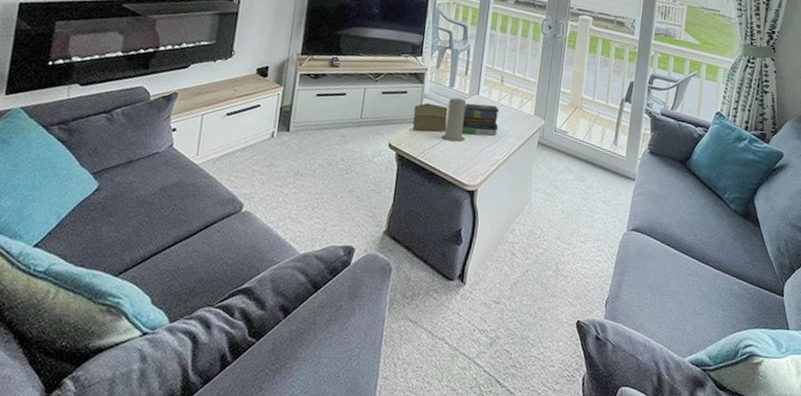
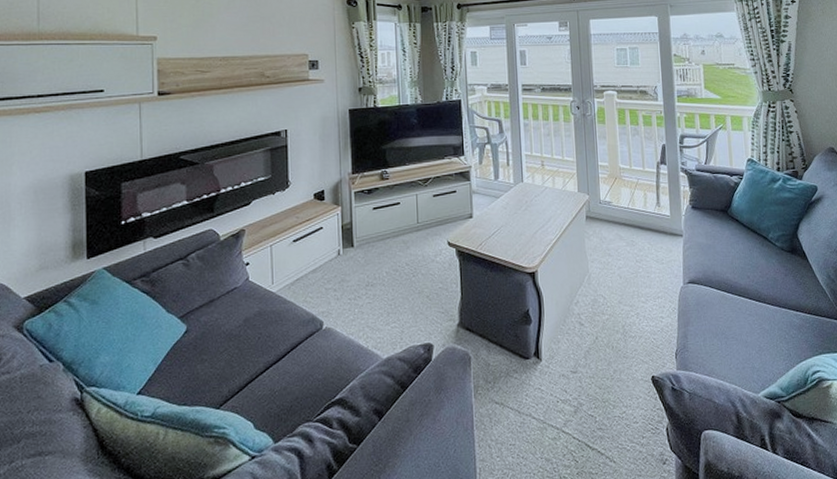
decorative box: present [412,103,448,132] -> none [465,197,498,227]
candle: present [442,98,467,142] -> none [496,189,518,230]
books: present [462,103,499,136] -> none [512,189,547,221]

